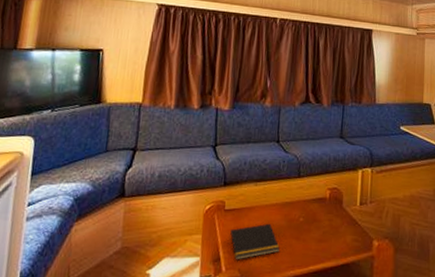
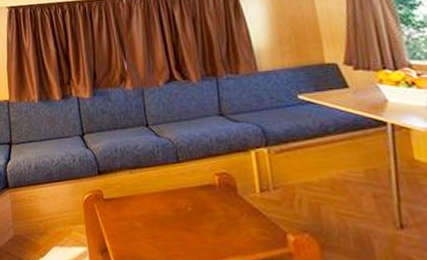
notepad: present [229,223,280,260] -> none [112,213,170,252]

